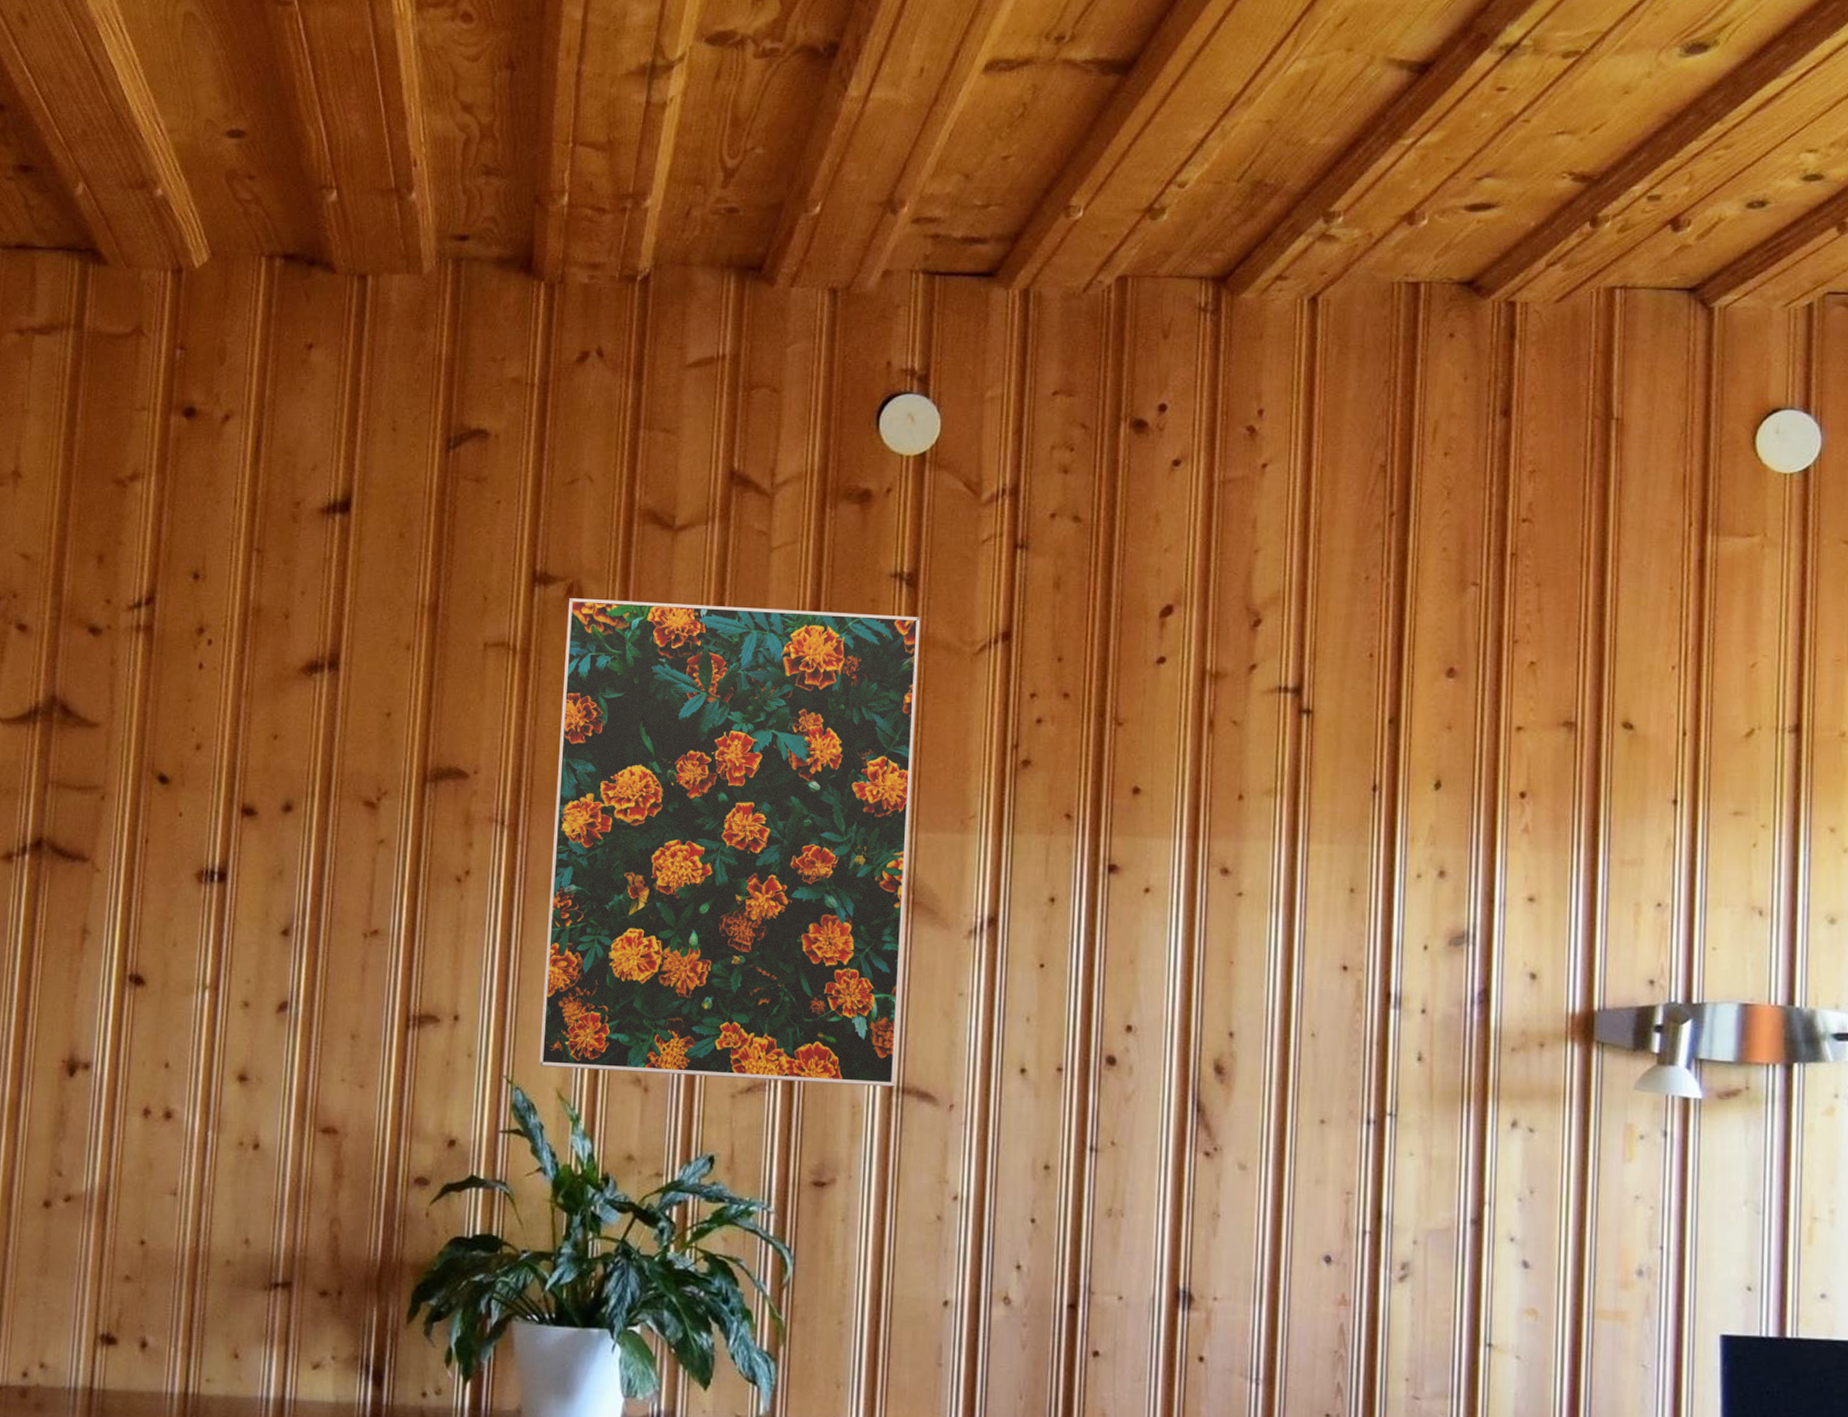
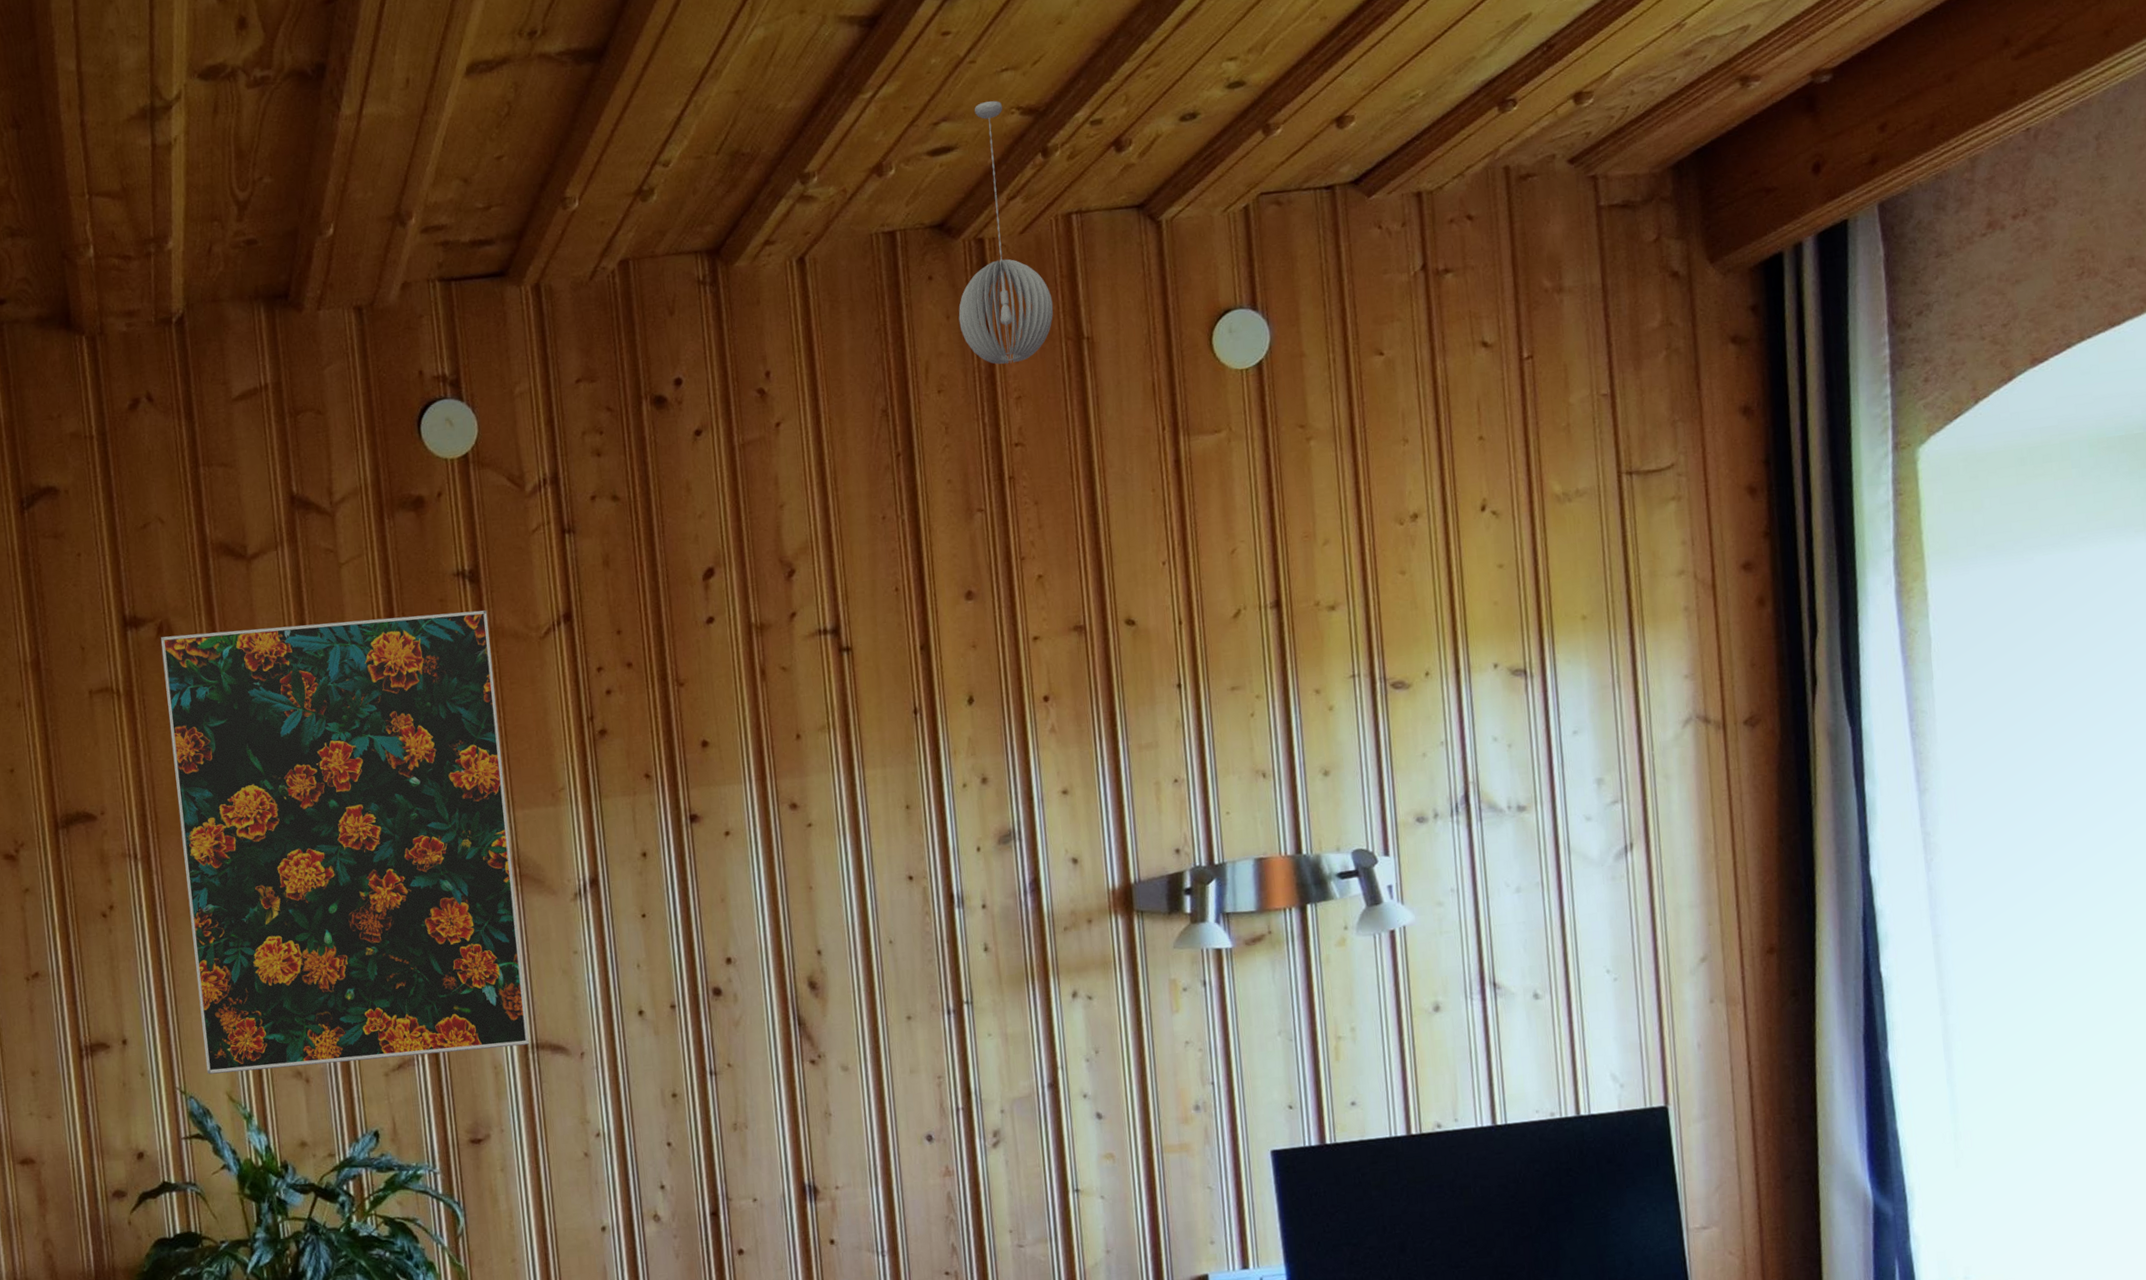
pendant light: none [1477,163,1583,435] -> present [958,101,1054,365]

